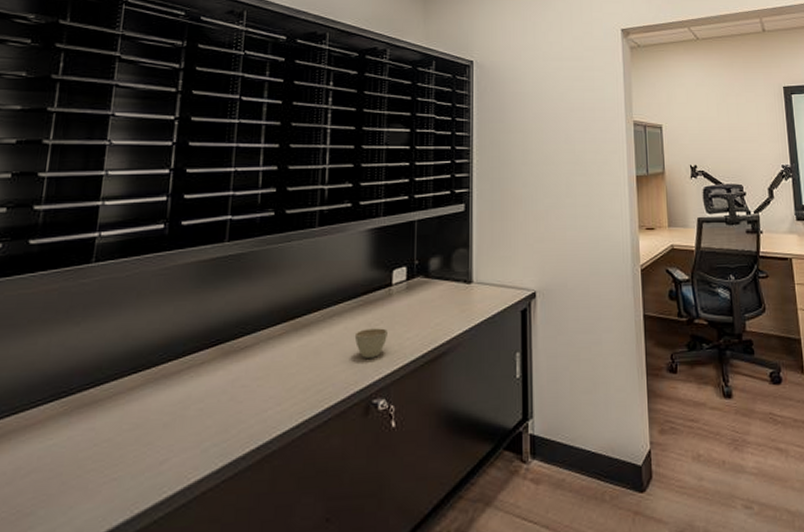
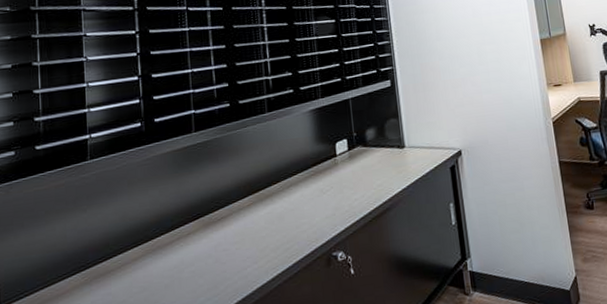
cup: present [354,328,388,358] -> none [310,192,338,219]

